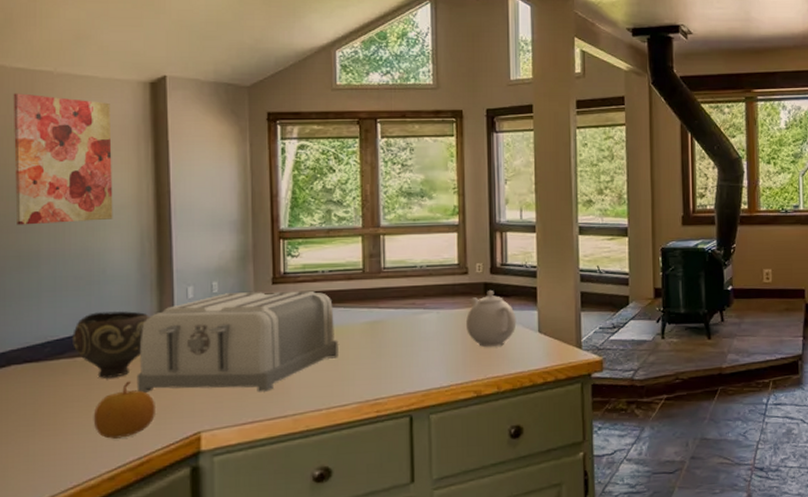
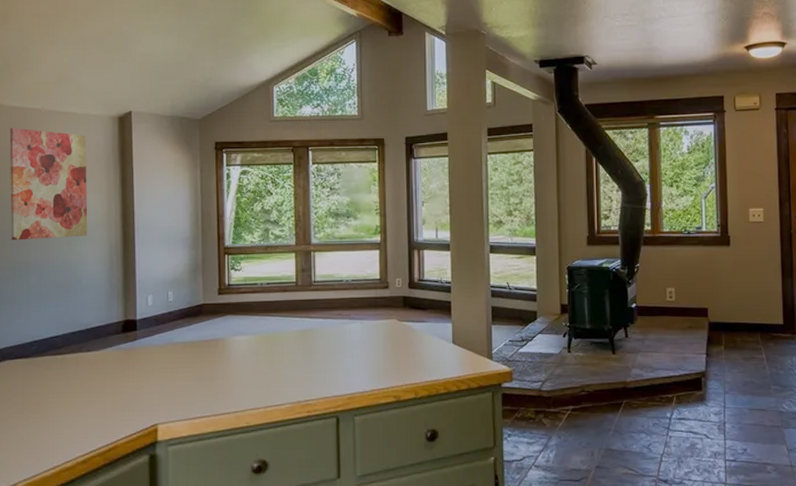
bowl: present [72,311,149,378] -> none [54,316,116,374]
fruit: present [93,381,155,439] -> none [70,377,120,427]
toaster: present [136,290,339,393] -> none [105,301,275,391]
teapot: present [466,289,517,348] -> none [387,303,433,356]

